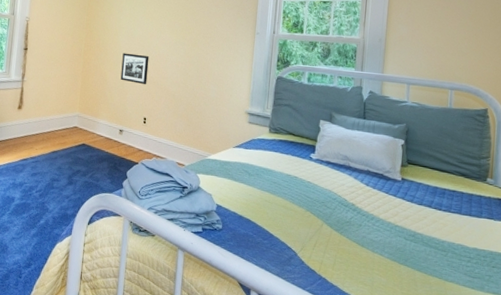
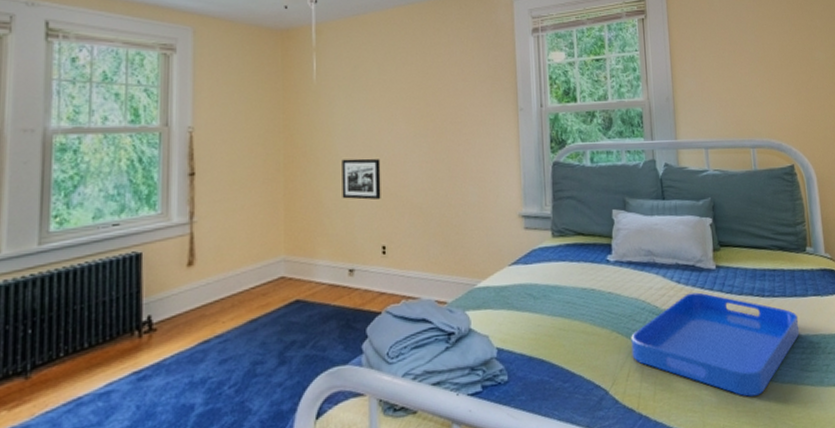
serving tray: none [320,195,470,285] -> present [631,292,800,397]

